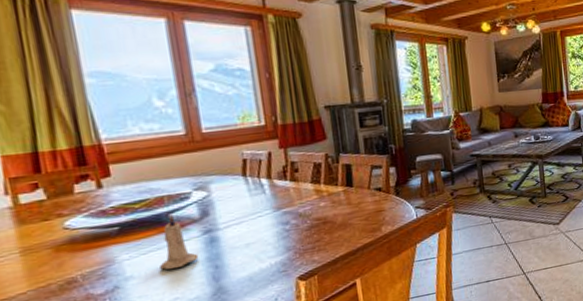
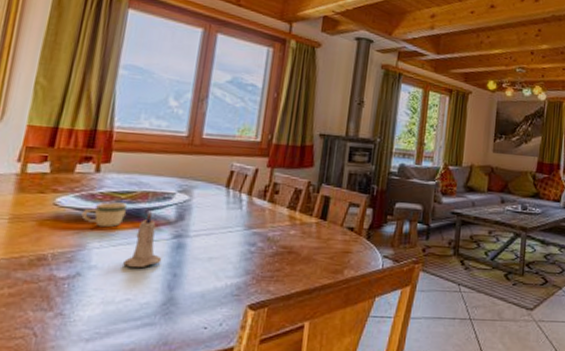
mug: none [98,212,146,240] -> present [81,201,128,228]

